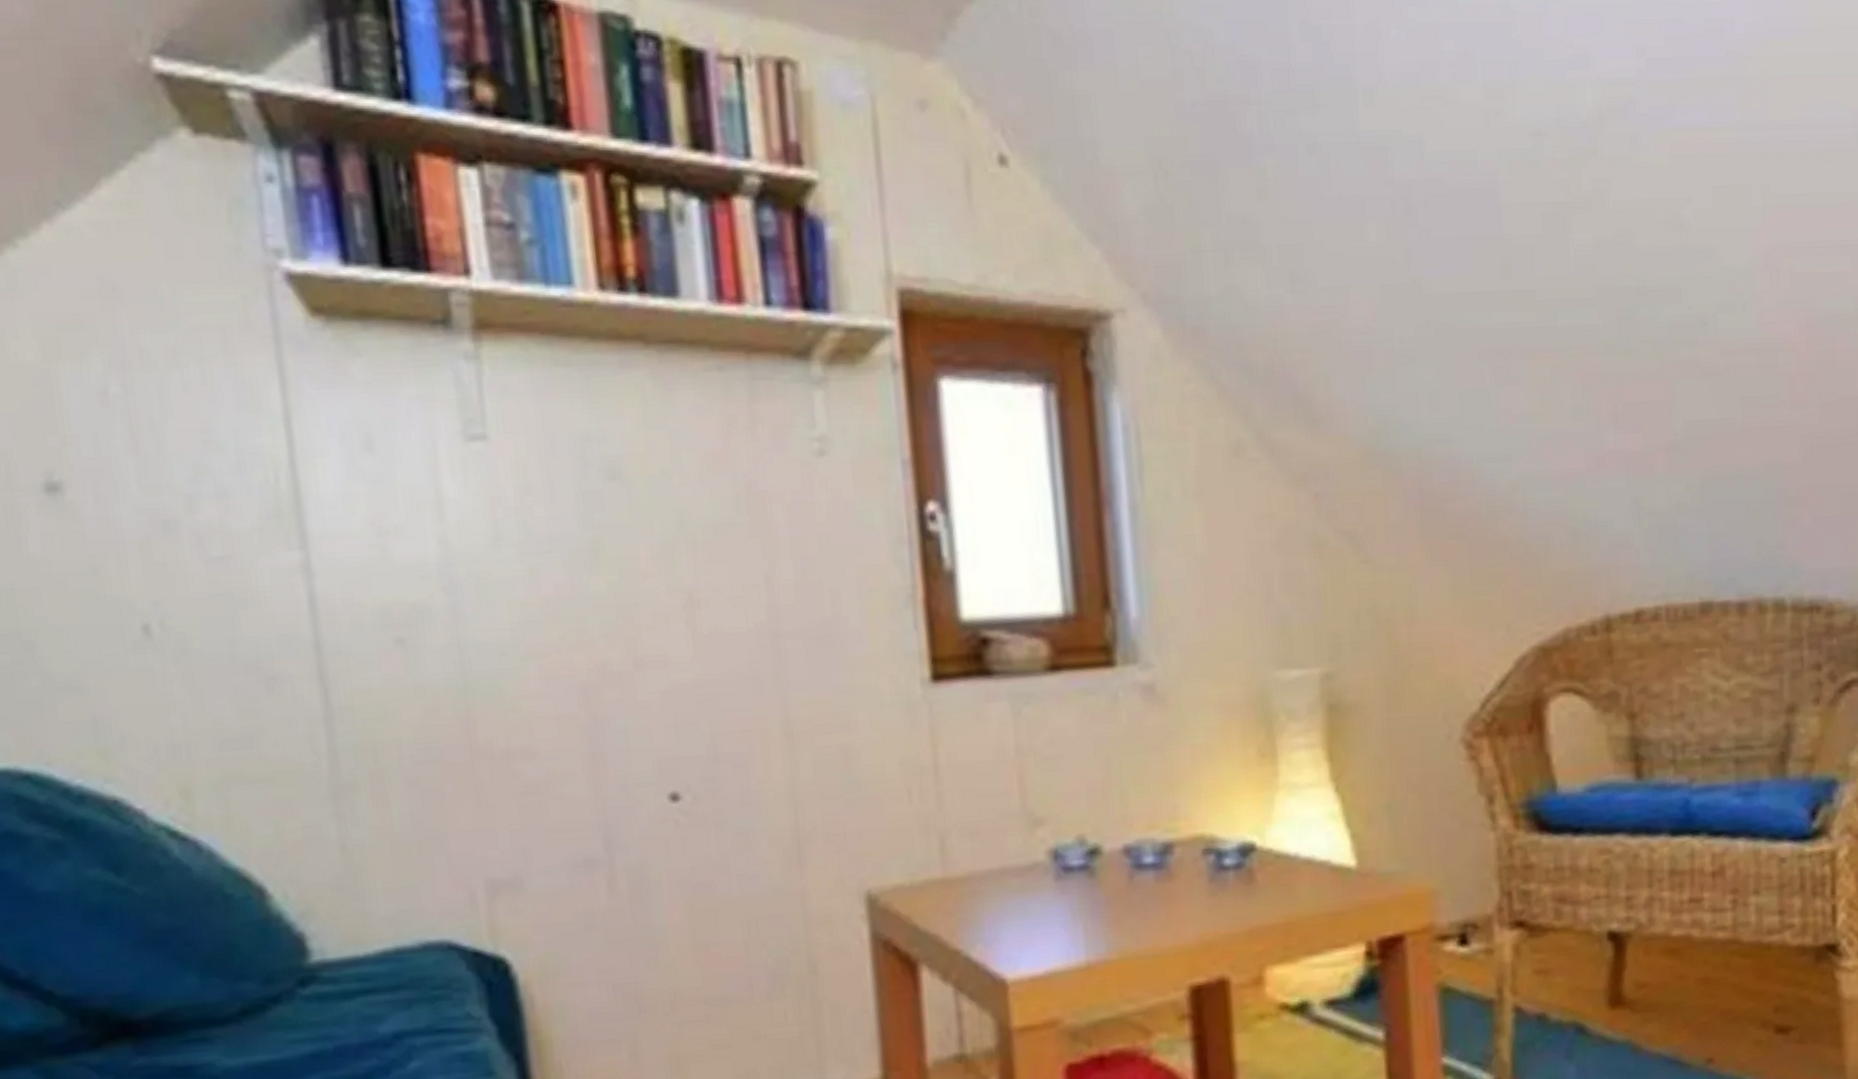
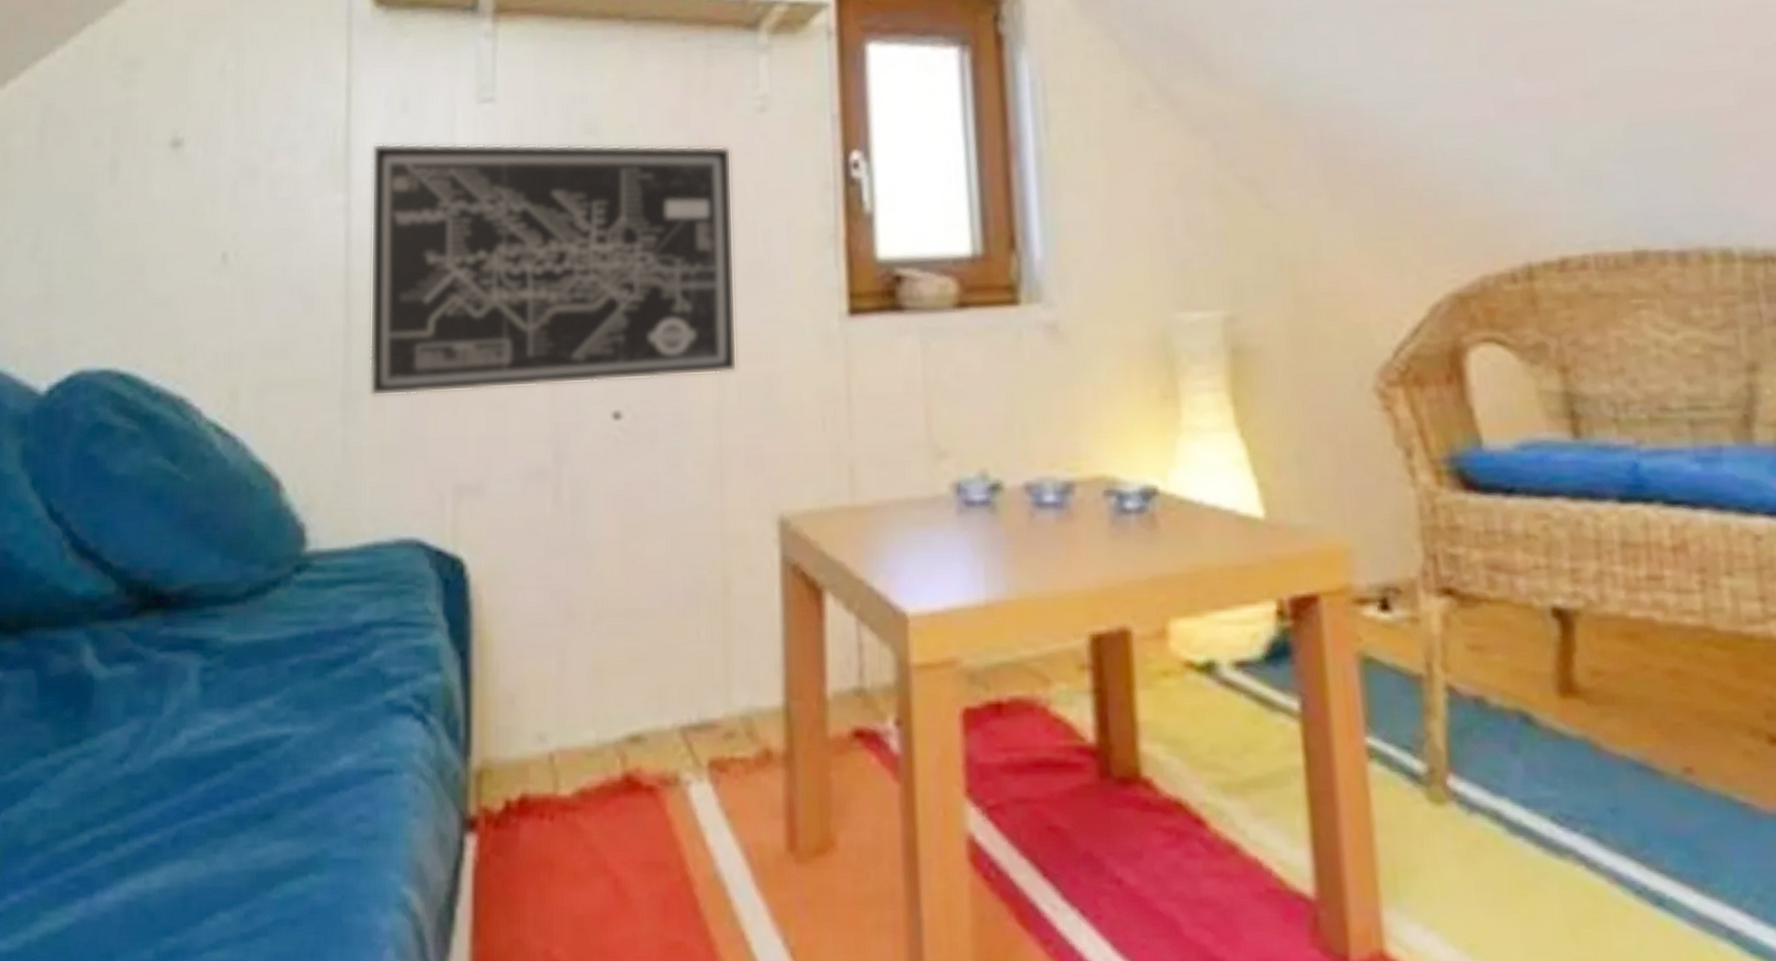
wall art: none [330,489,810,788] -> present [369,143,738,396]

